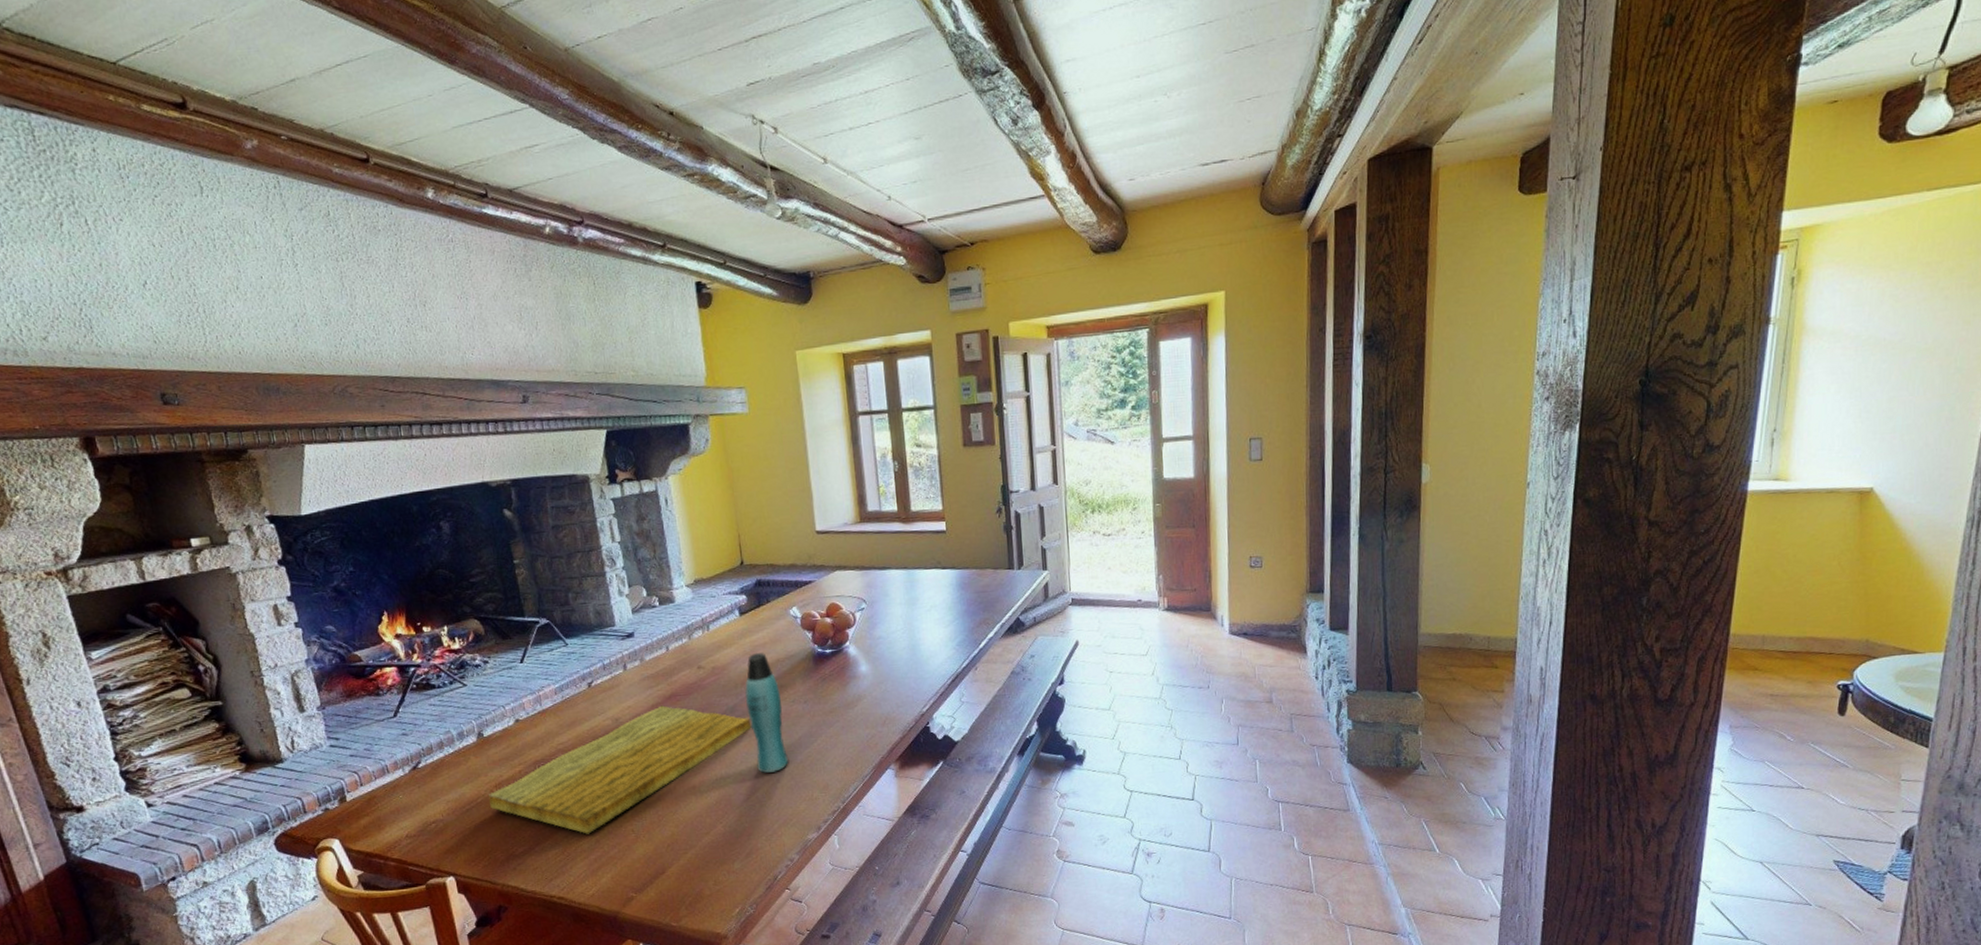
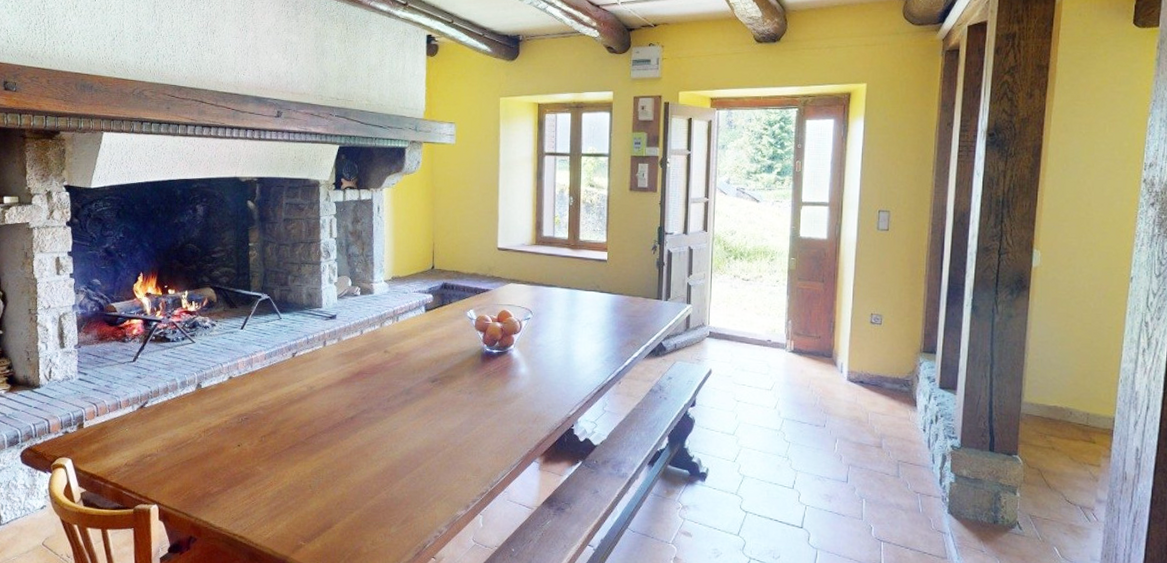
cutting board: present [487,705,752,834] -> none [196,380,422,484]
bottle: present [745,652,788,773] -> none [420,344,450,451]

